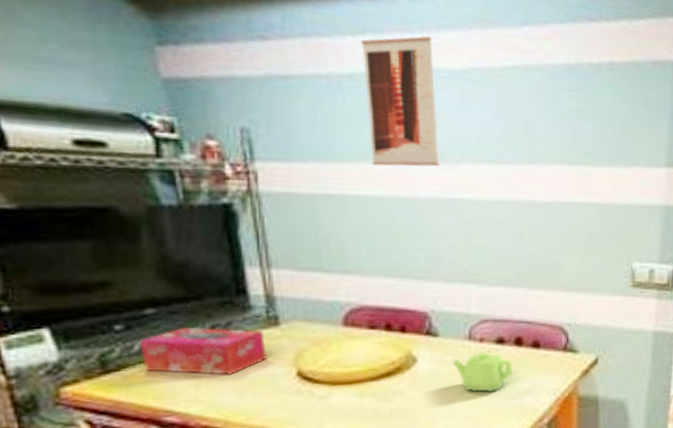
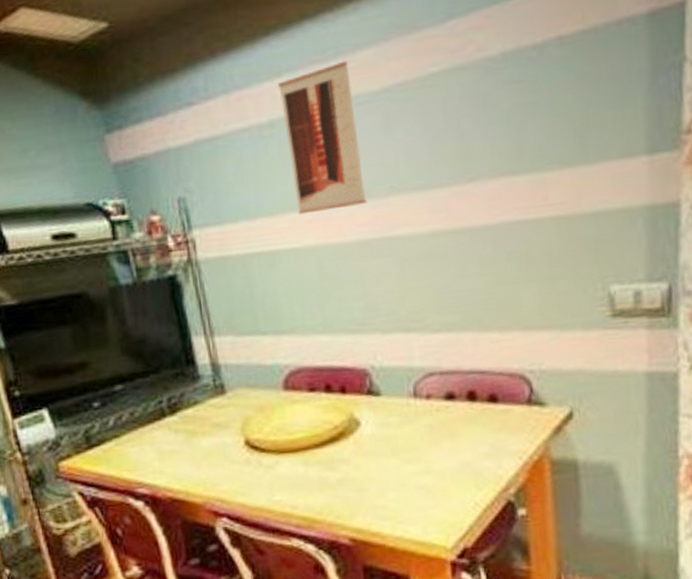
tissue box: present [139,328,268,375] -> none [112,399,218,447]
teapot: present [452,351,514,392] -> none [398,410,469,457]

